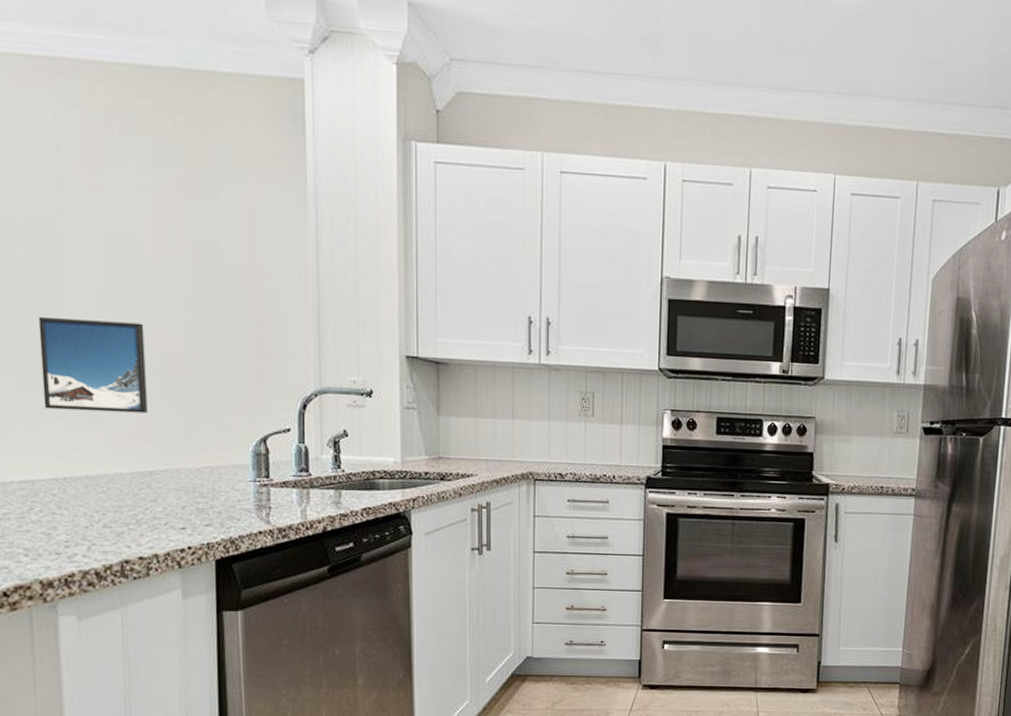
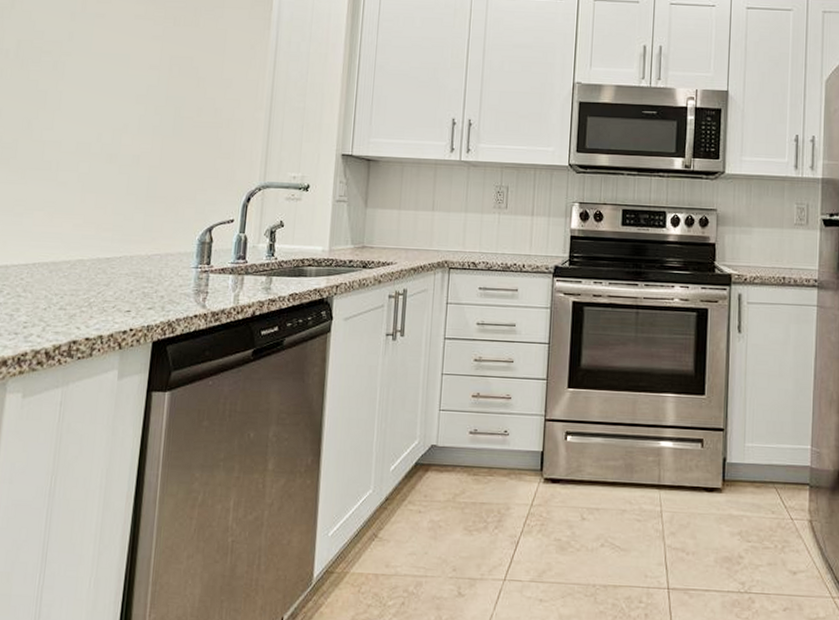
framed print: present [38,316,148,414] -> none [28,122,122,206]

